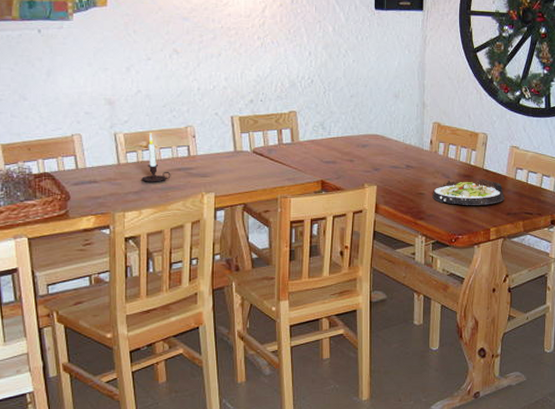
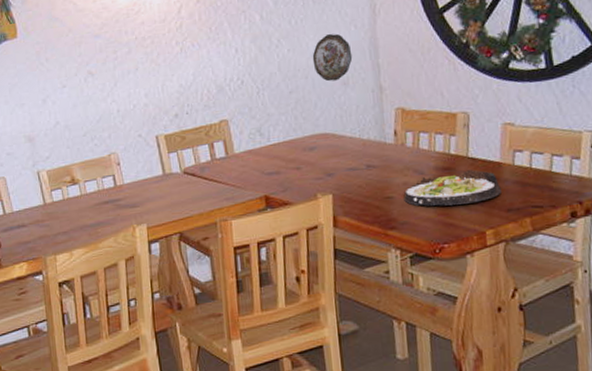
candle: present [141,132,171,182] -> none [69,165,99,220]
decorative plate: none [372,53,404,93] -> present [312,33,353,82]

